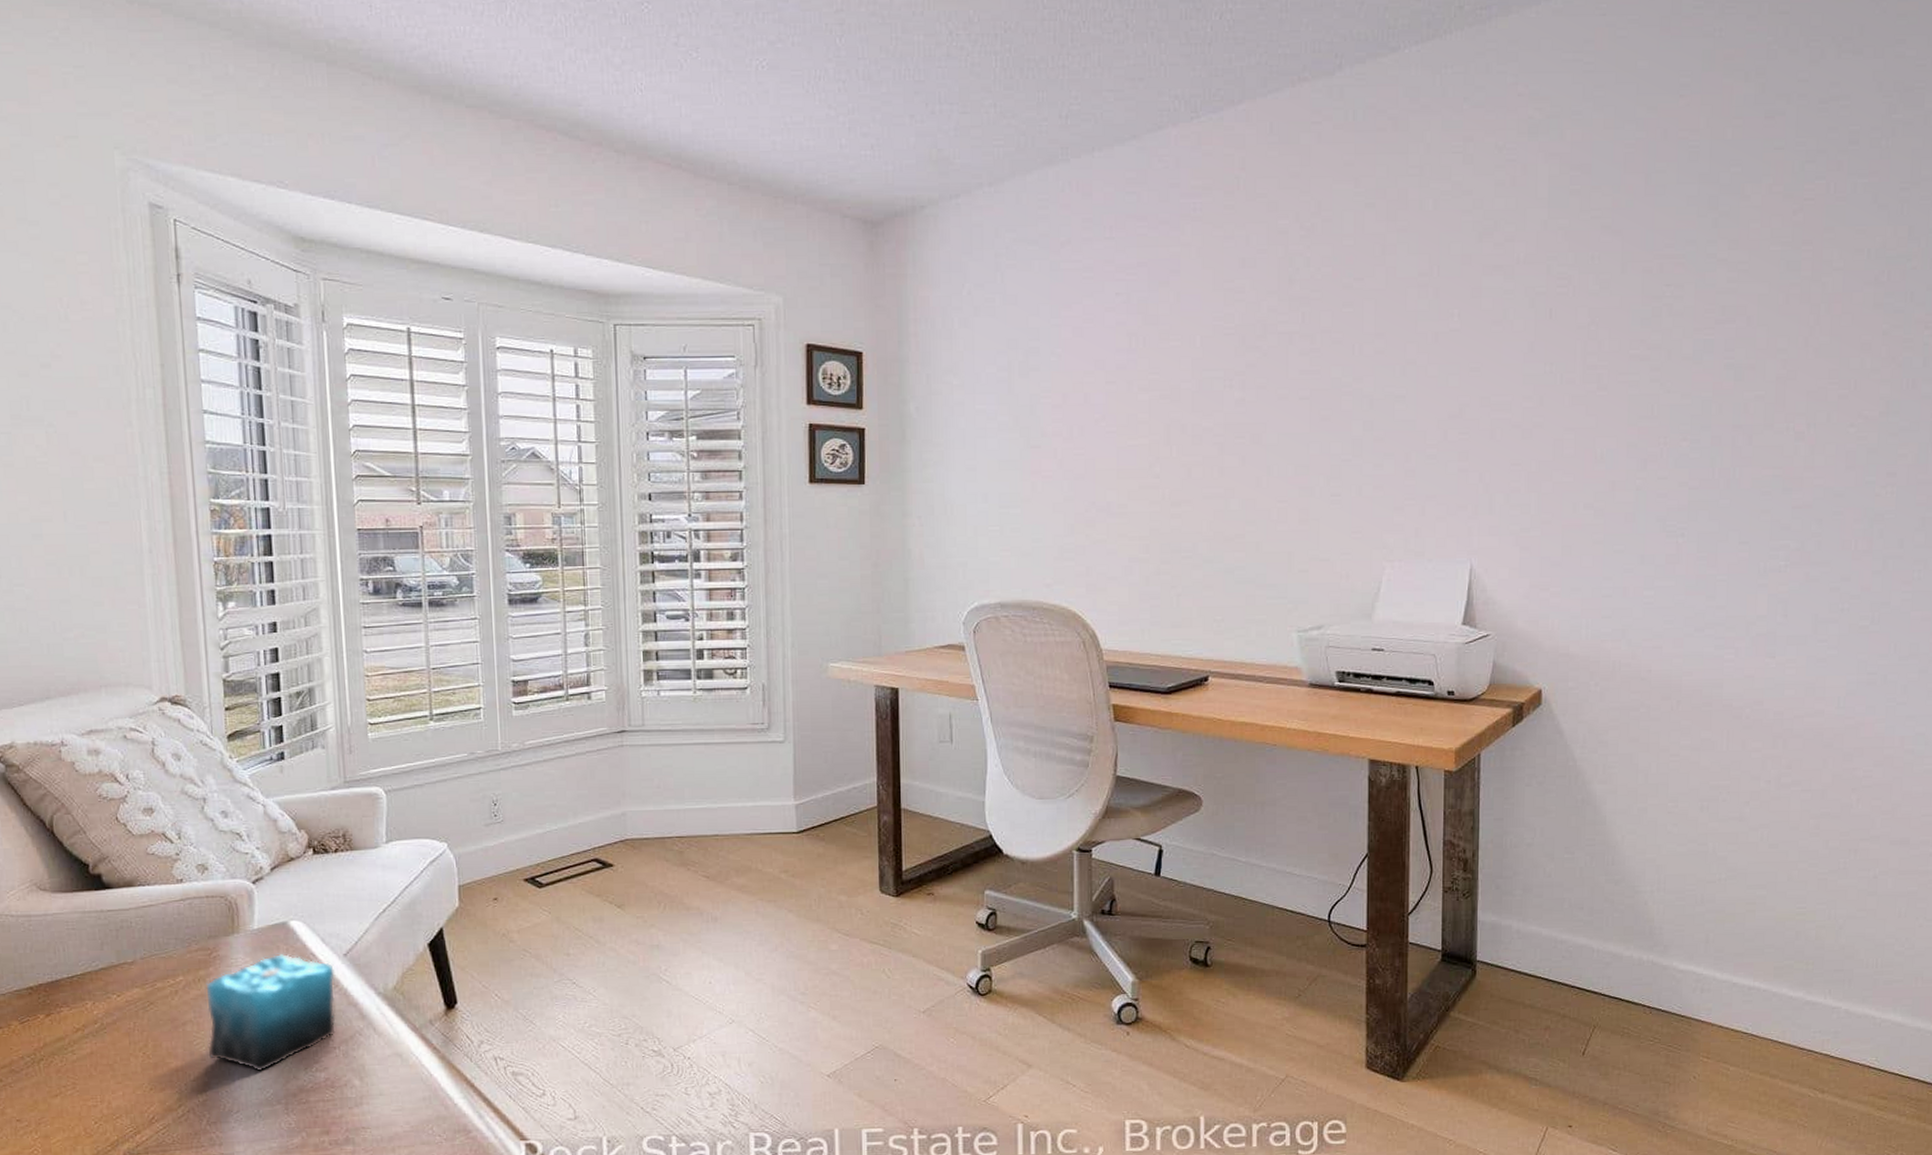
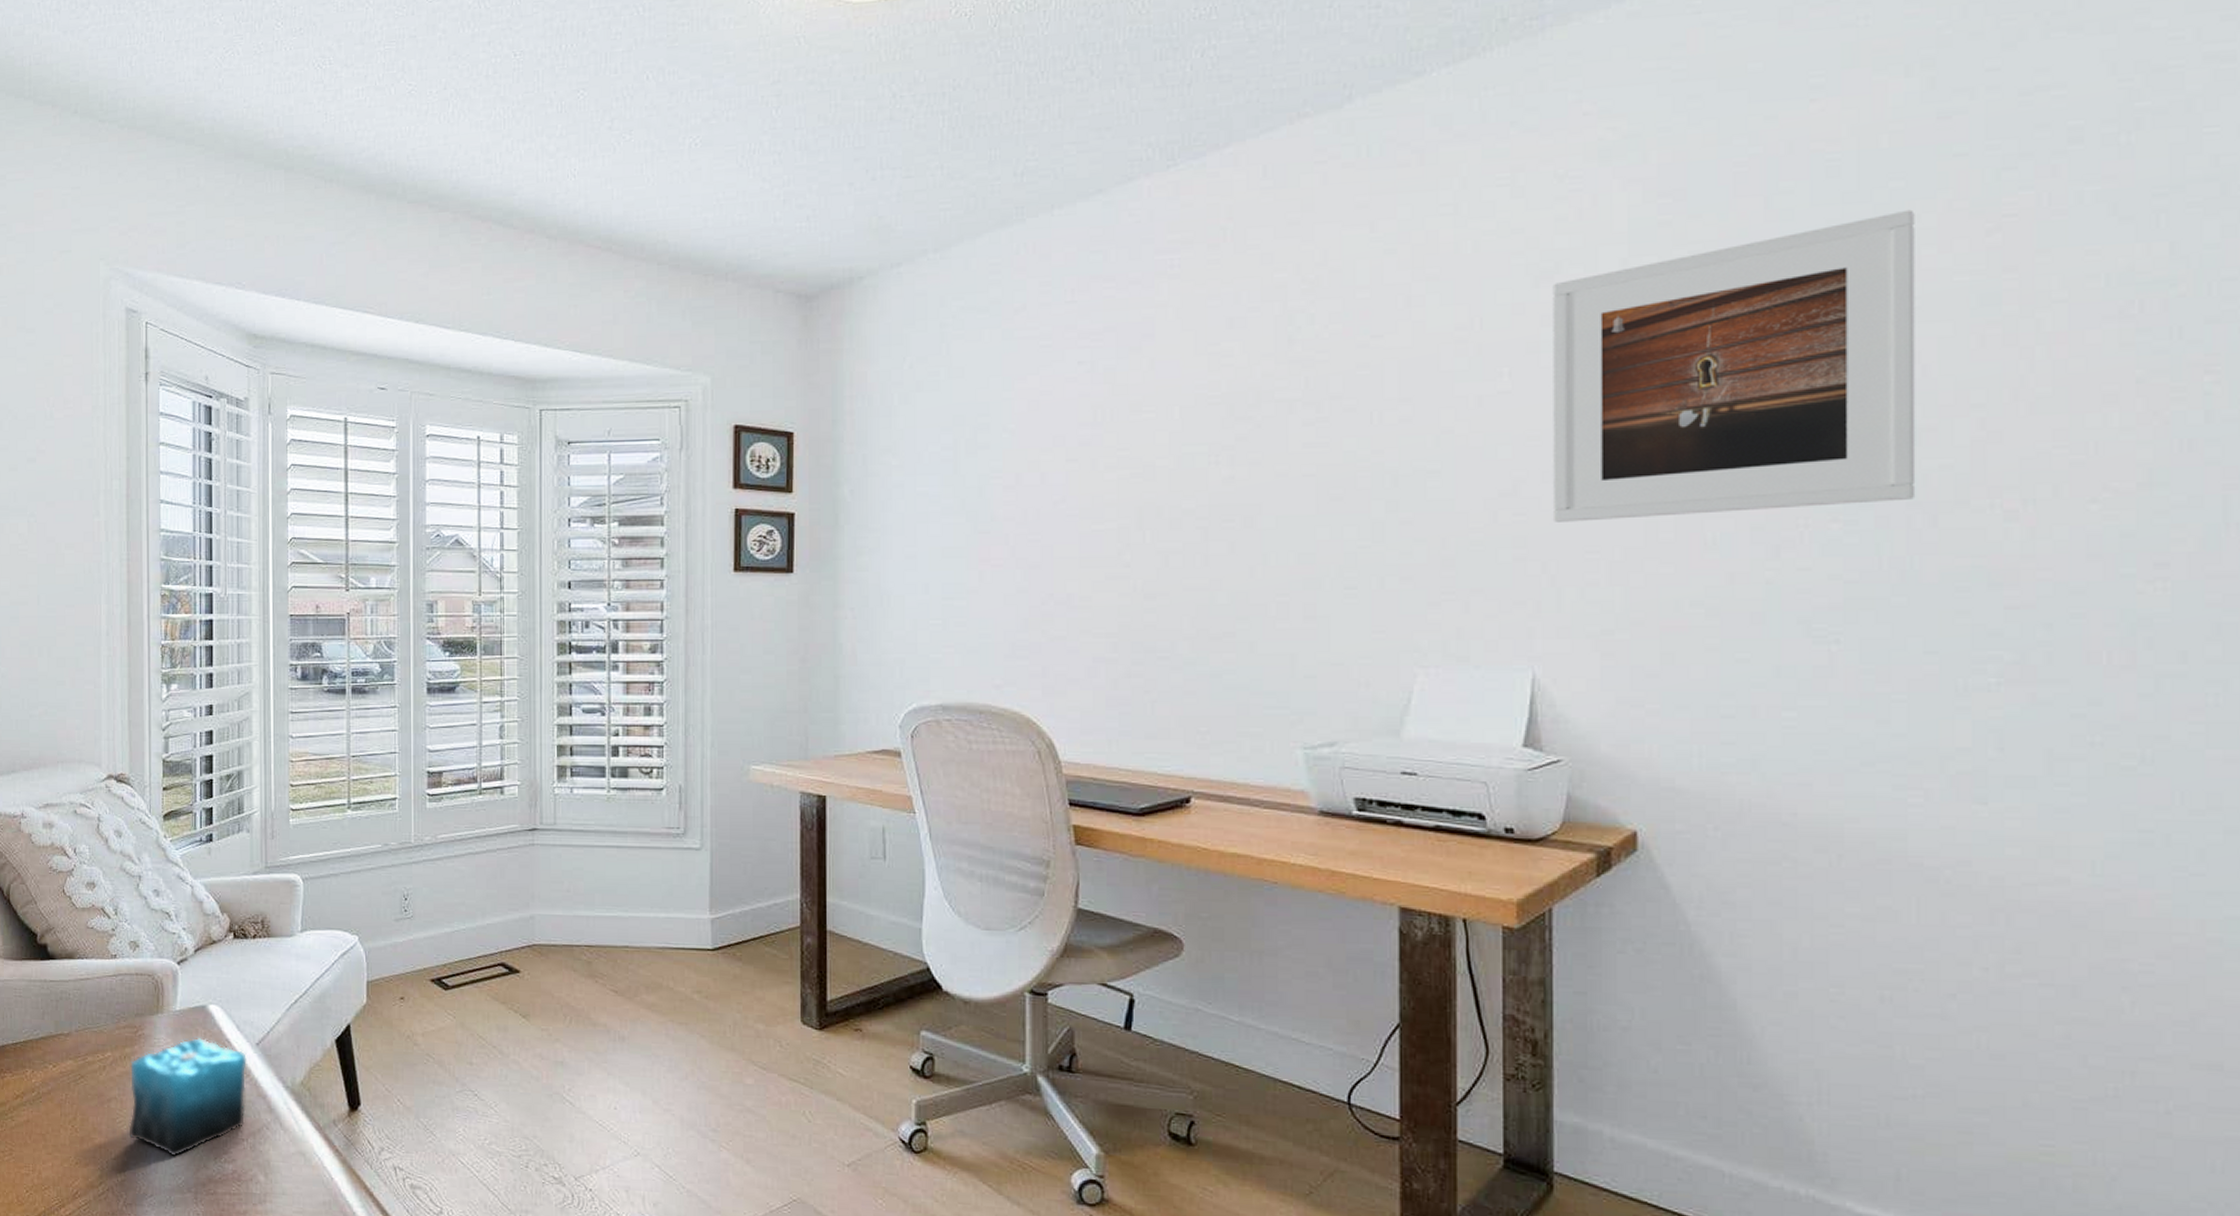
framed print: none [1487,191,1747,440] -> present [1552,209,1916,522]

